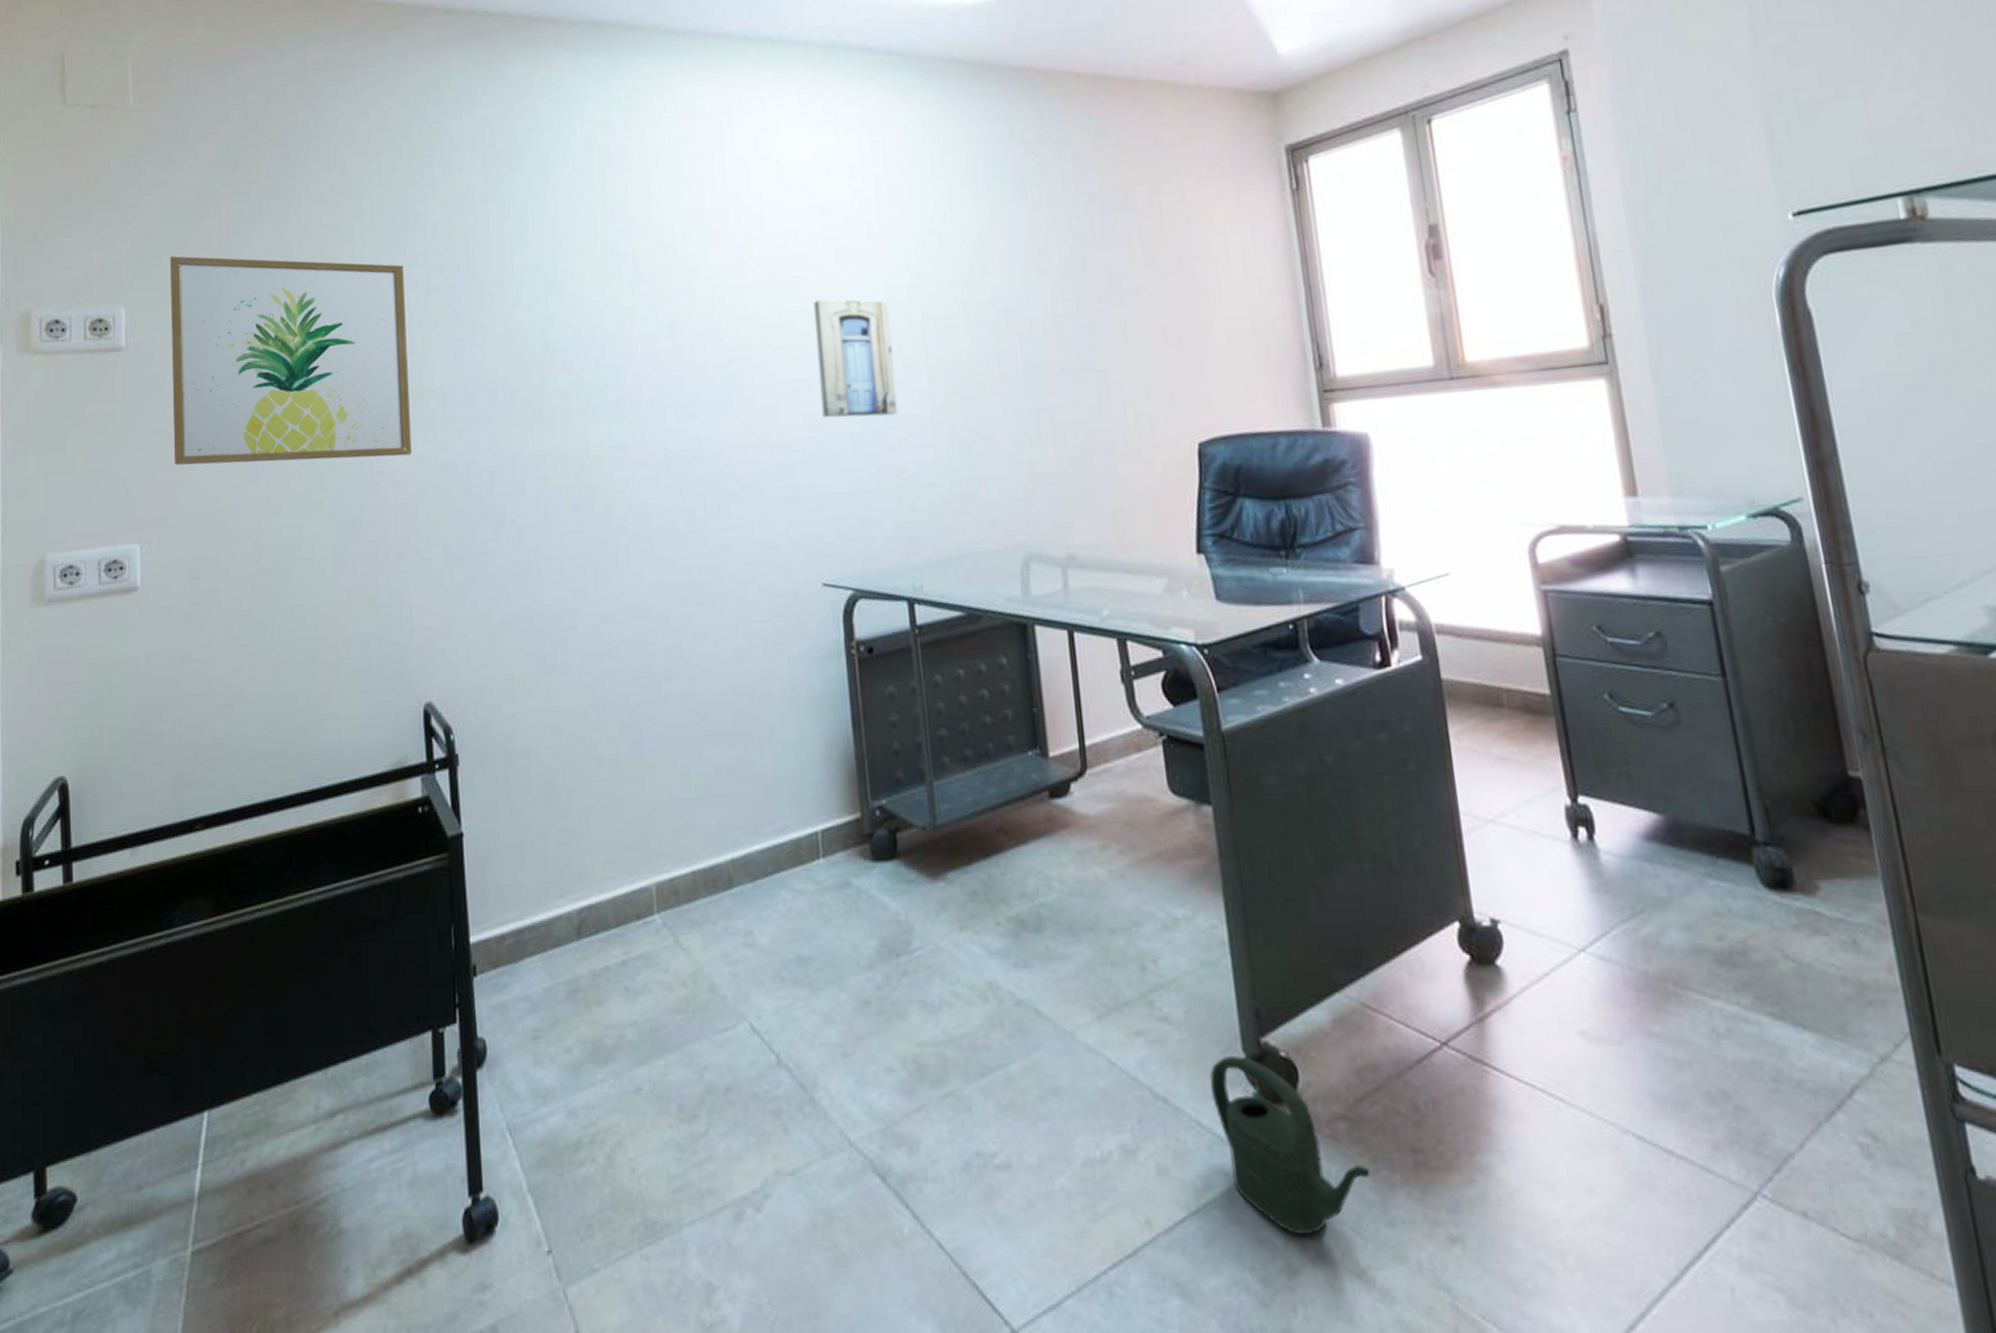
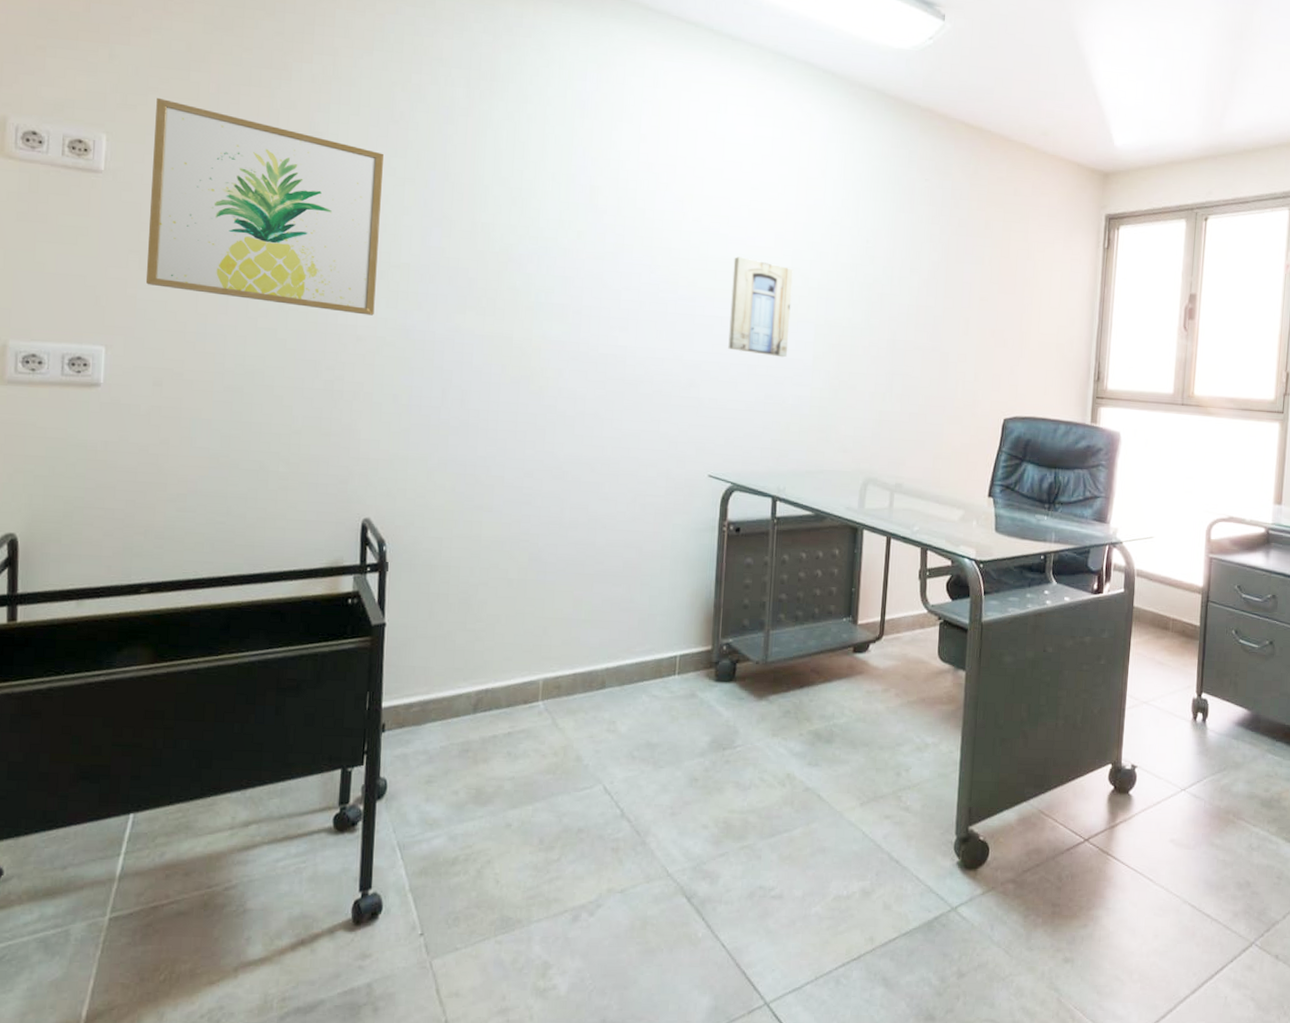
watering can: present [1210,1056,1371,1236] -> none [929,837,1024,953]

